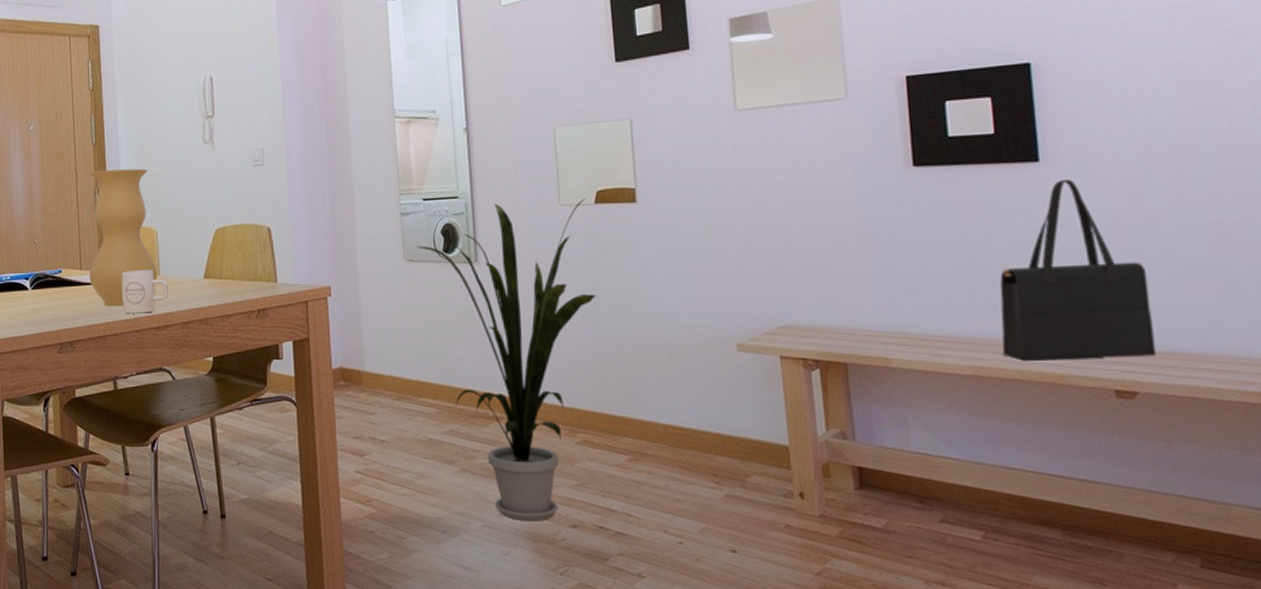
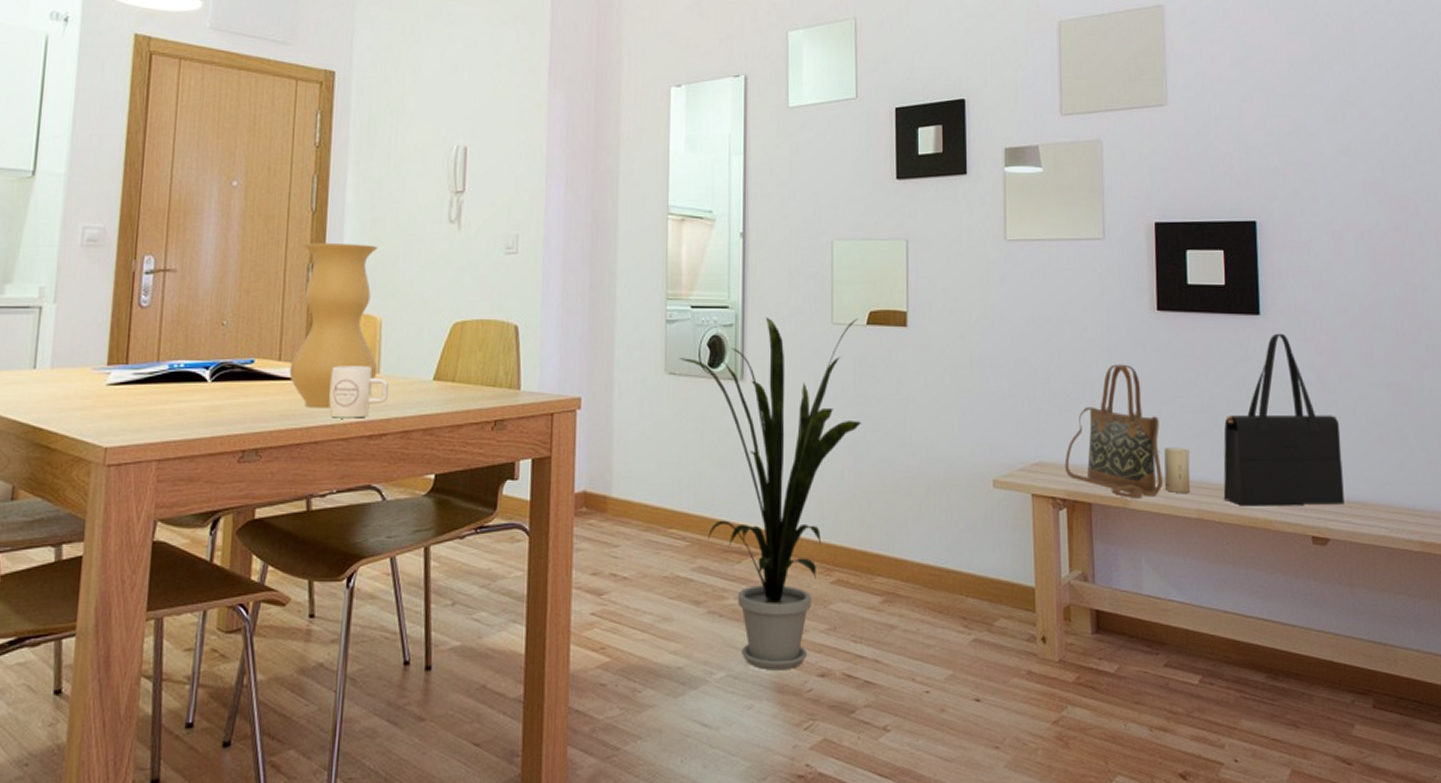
handbag: none [814,223,929,357] -> present [1064,364,1163,498]
candle: none [929,304,963,350] -> present [1164,447,1191,492]

